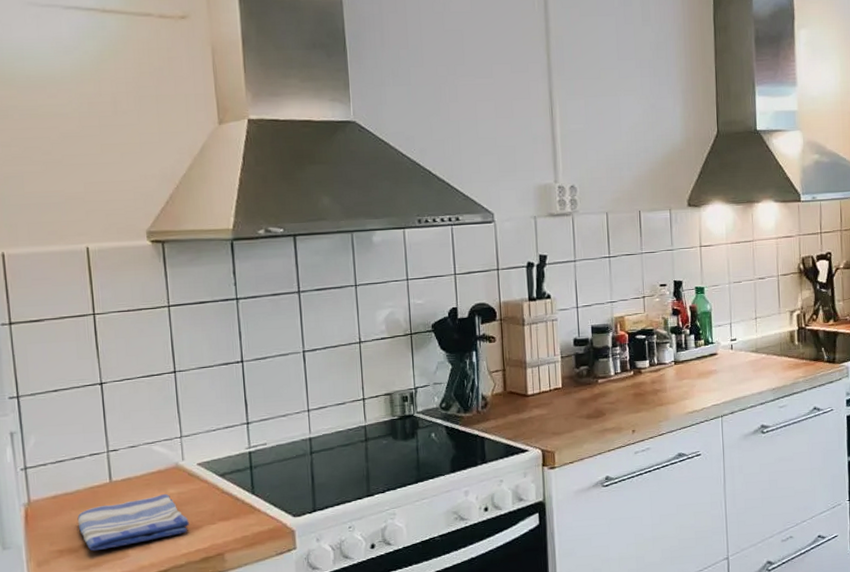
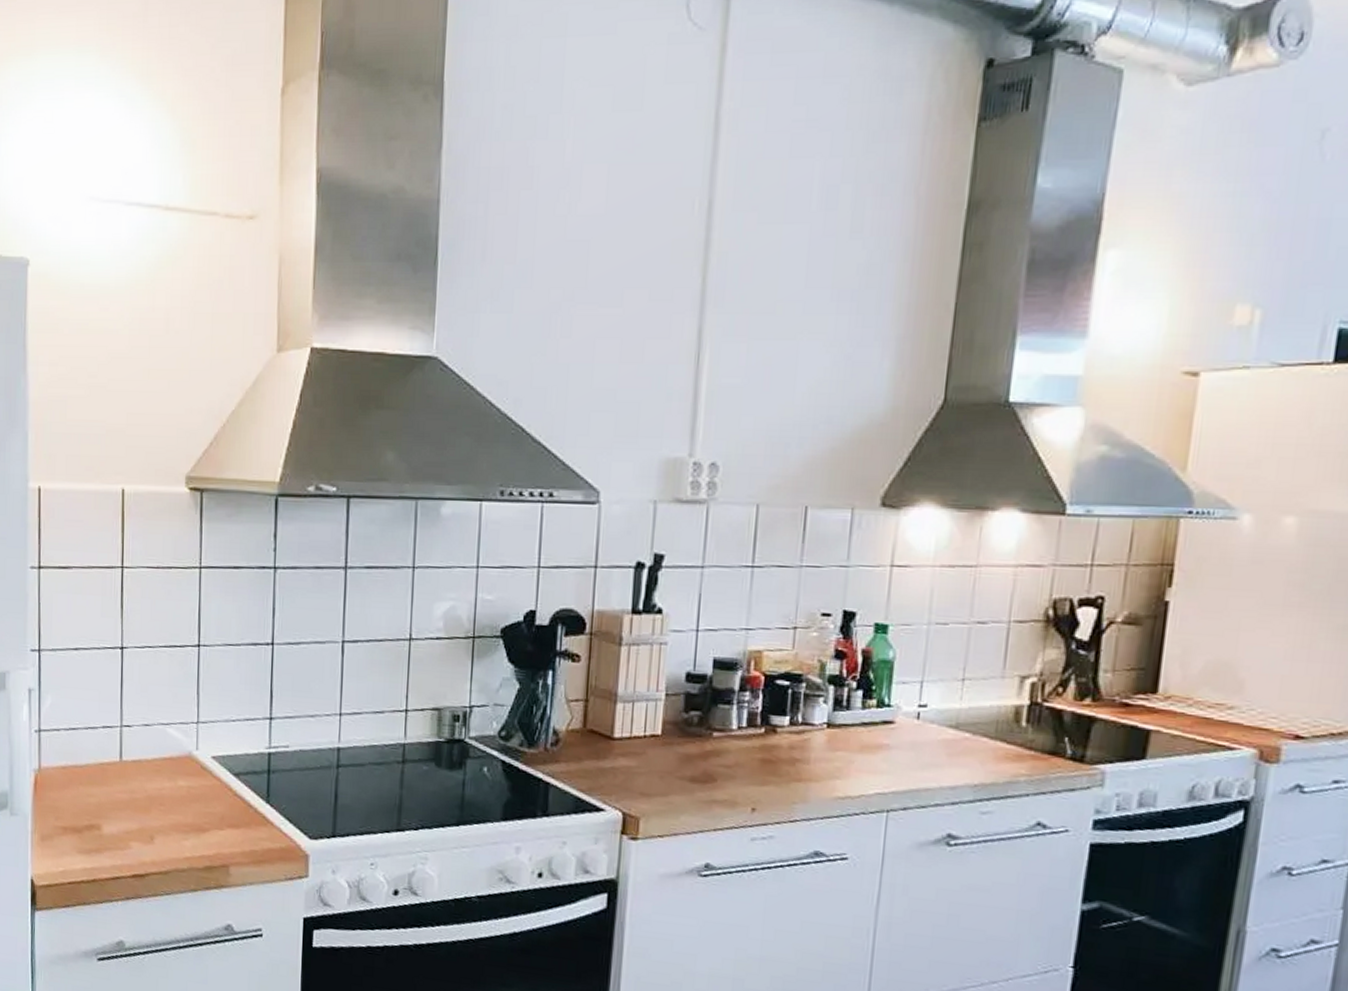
dish towel: present [77,493,189,551] -> none [84,784,196,836]

